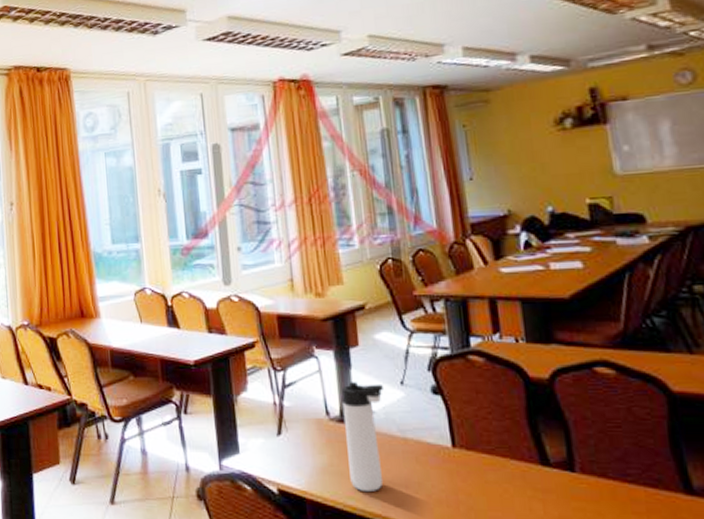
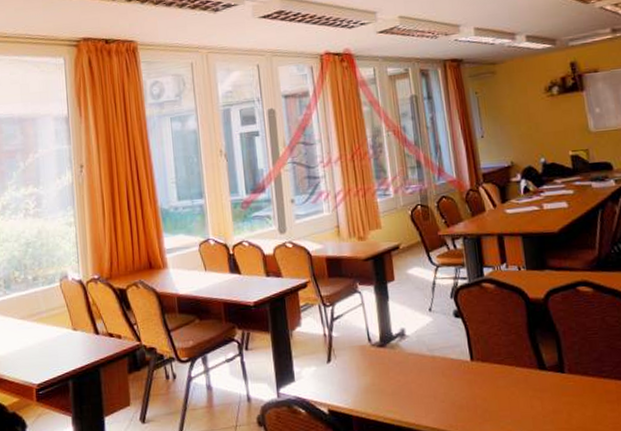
thermos bottle: present [341,382,384,491] -> none [381,311,416,405]

